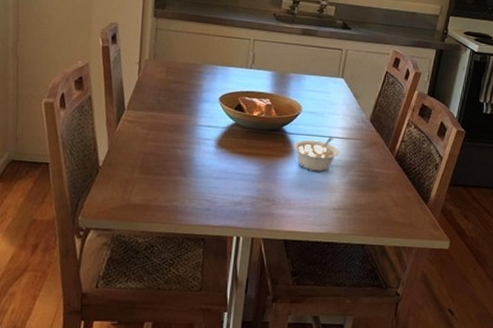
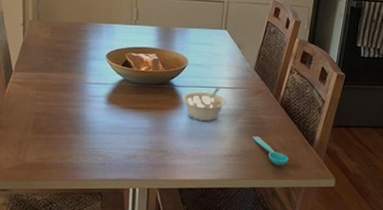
spoon: none [364,190,401,223] -> present [252,137,289,165]

